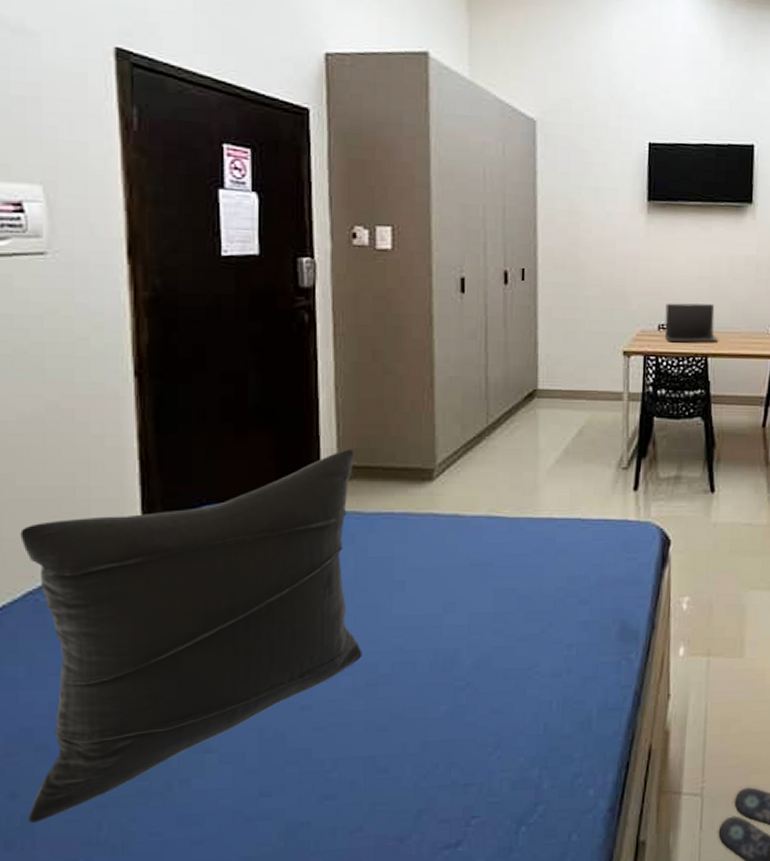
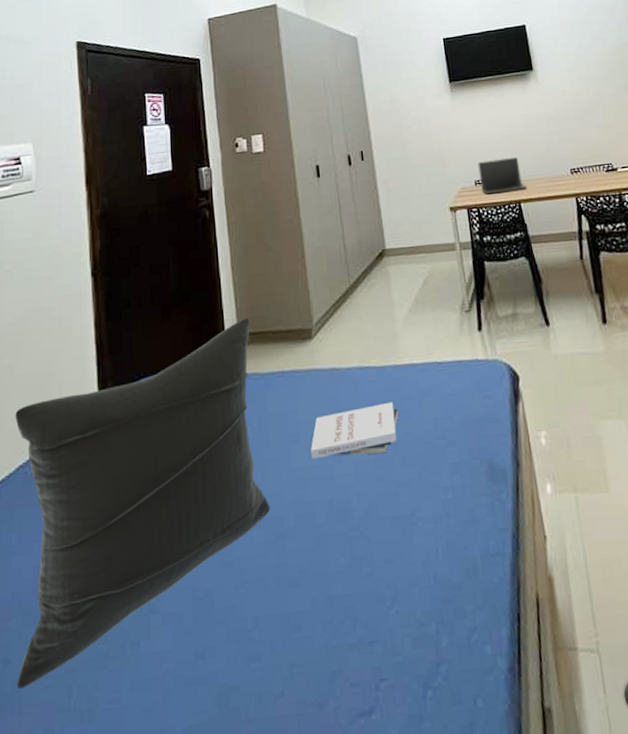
books: none [418,555,528,609] -> present [310,401,399,460]

